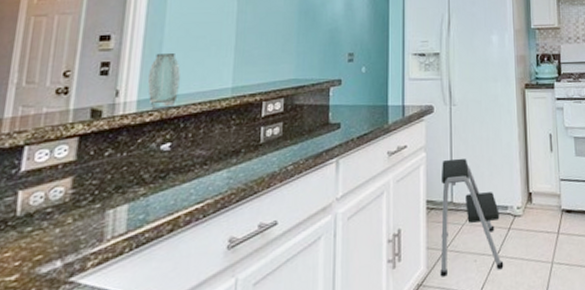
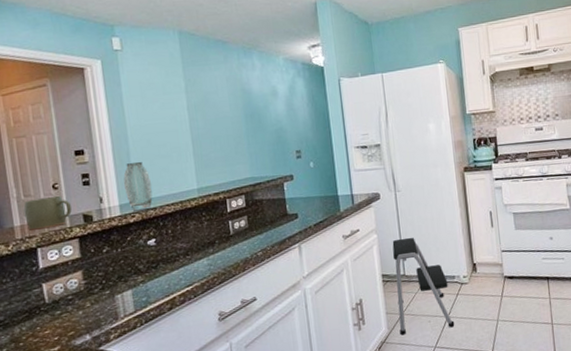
mug: none [19,84,80,124] -> present [23,195,72,231]

